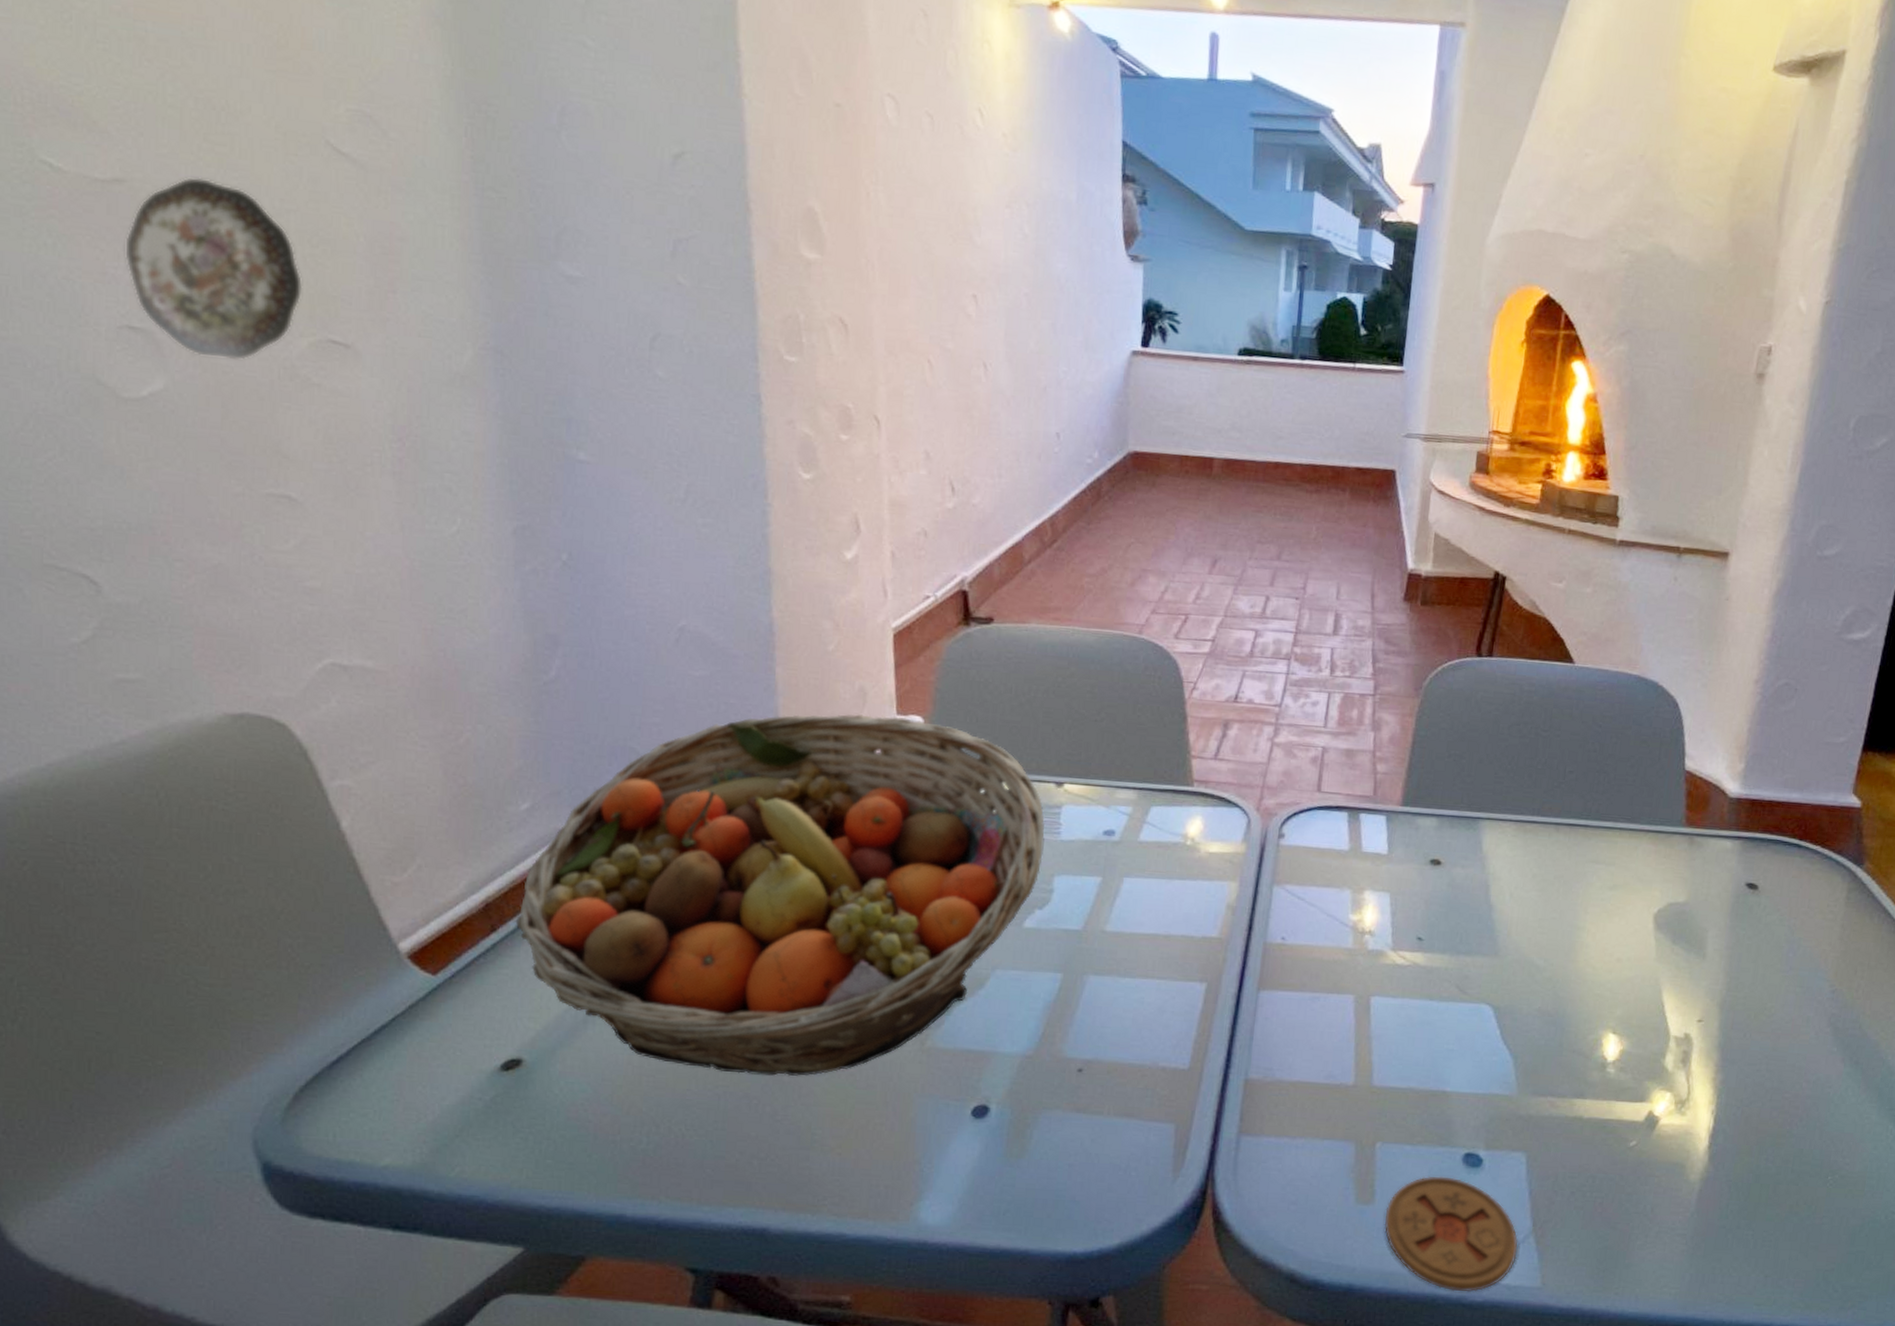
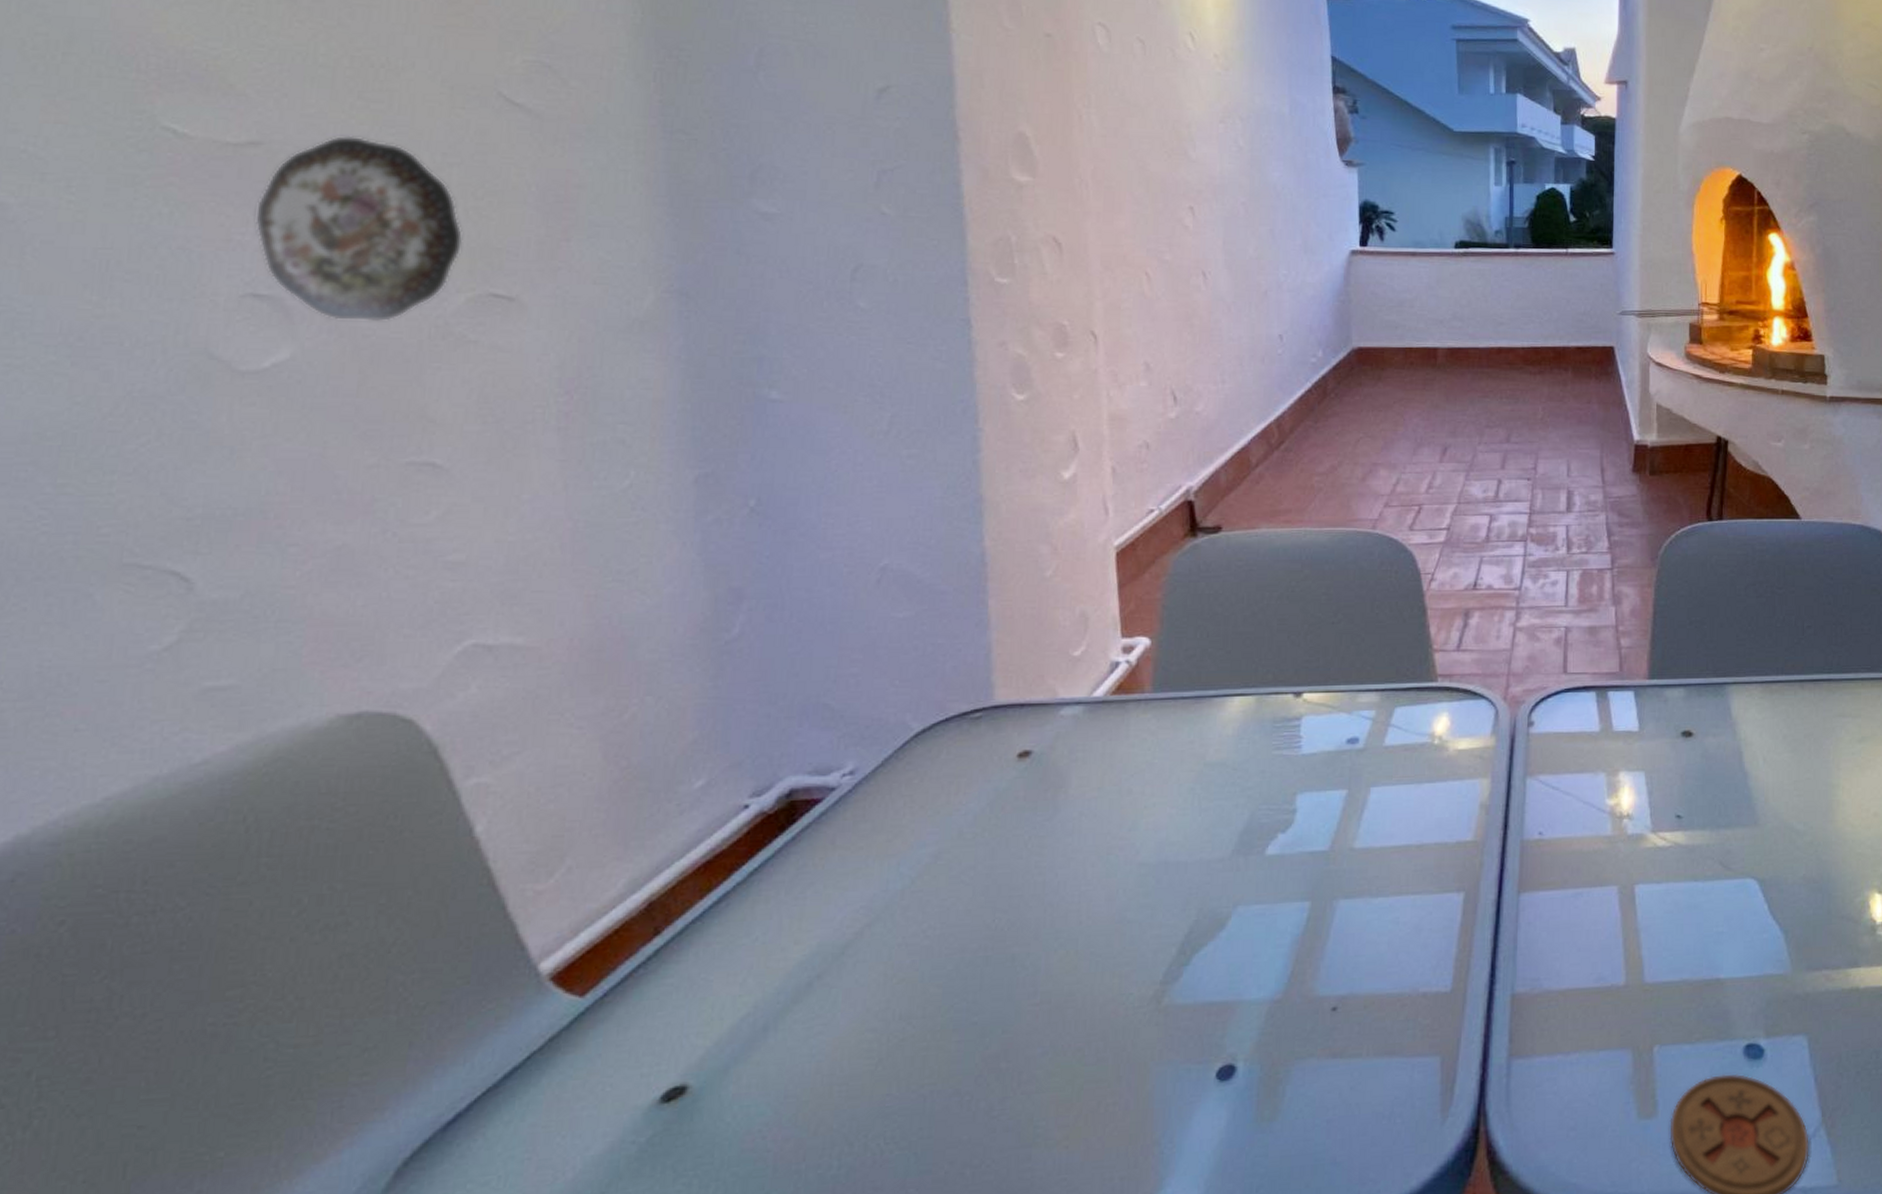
fruit basket: present [515,714,1045,1076] -> none [683,639,1285,1067]

